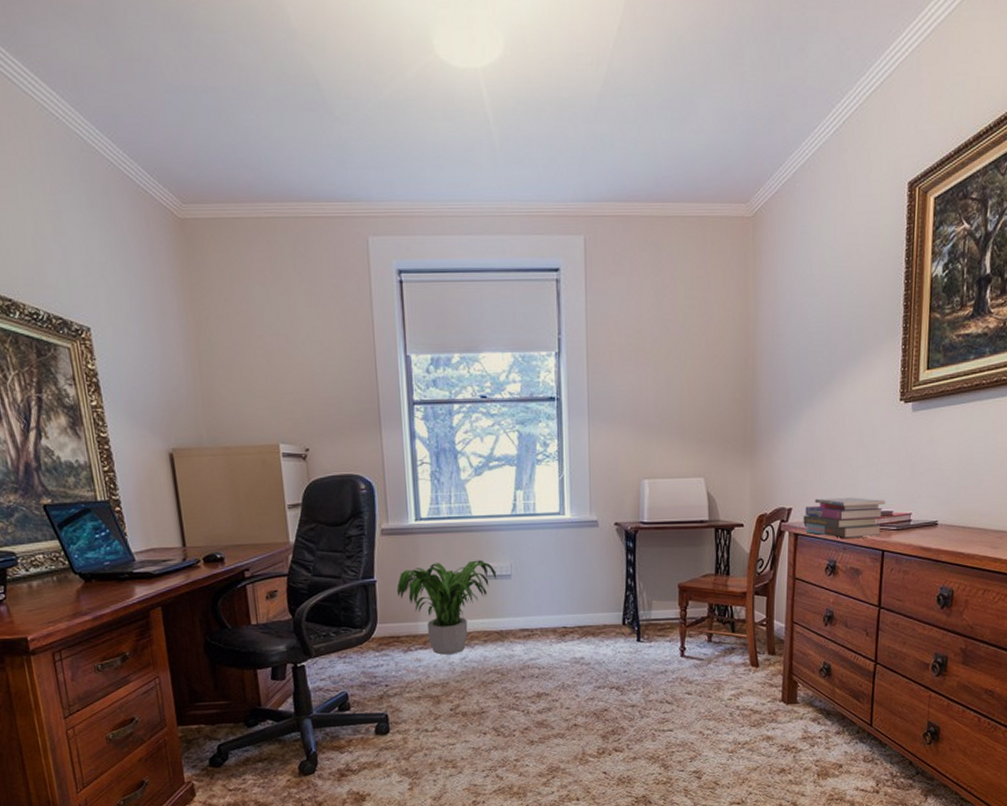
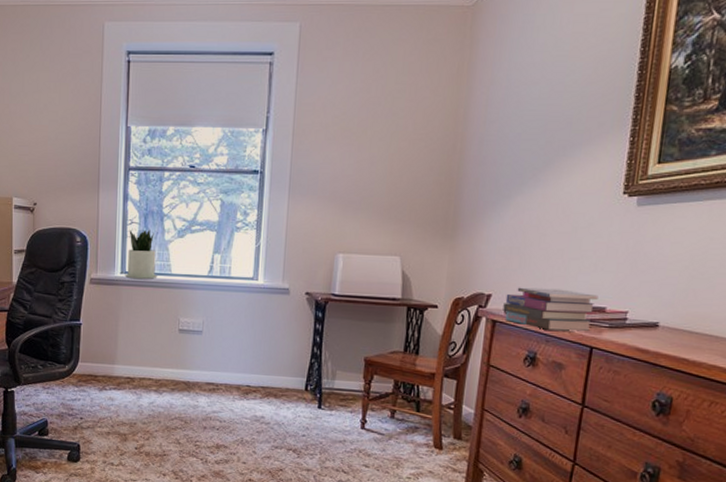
potted plant: present [396,560,497,655] -> none [98,313,189,398]
planter: none [420,469,457,526] -> present [125,229,158,280]

